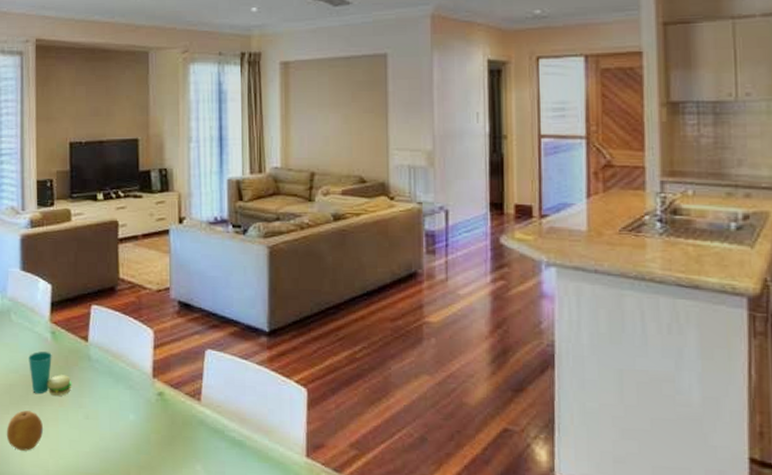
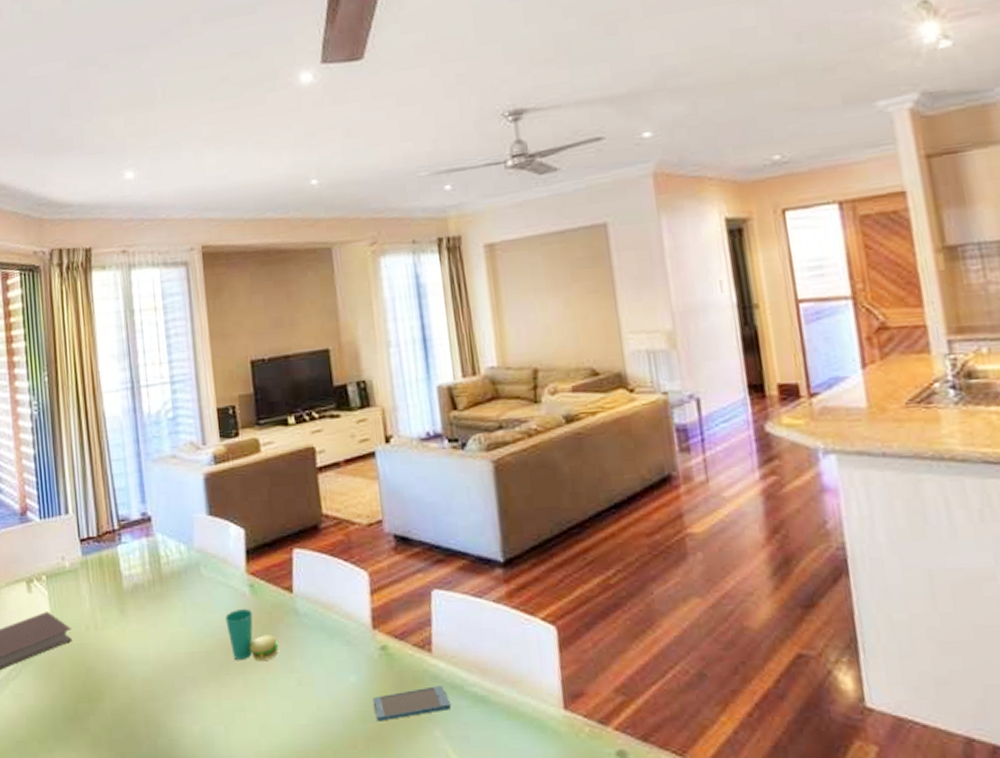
fruit: present [6,410,43,451] -> none [206,681,250,730]
smartphone: none [147,429,211,454] -> present [372,686,450,722]

